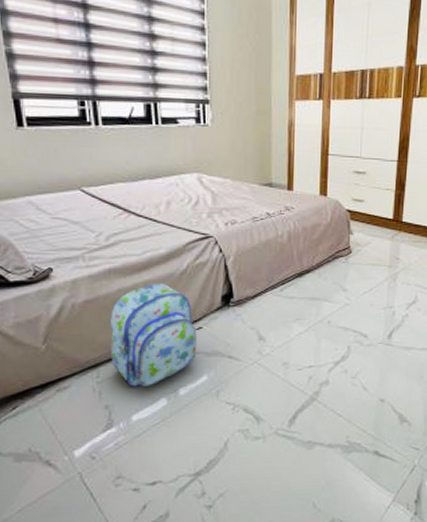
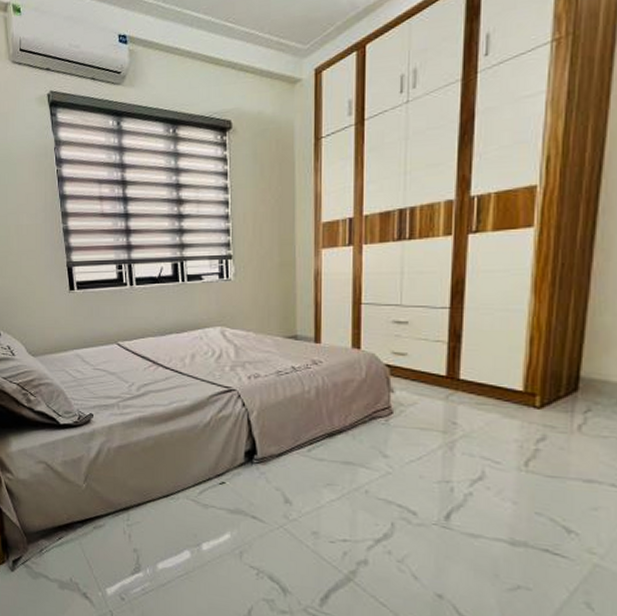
backpack: present [111,284,197,387] -> none [140,434,220,536]

